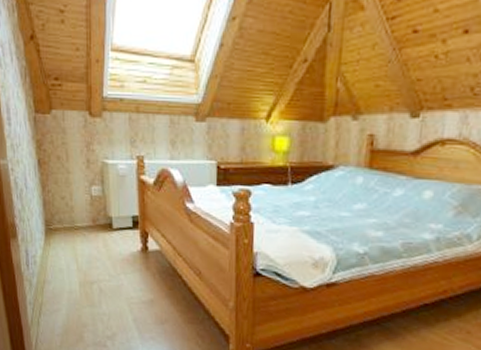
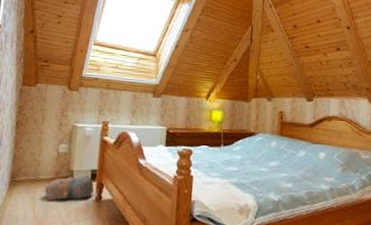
plush toy: none [84,222,138,252] -> present [44,175,94,202]

